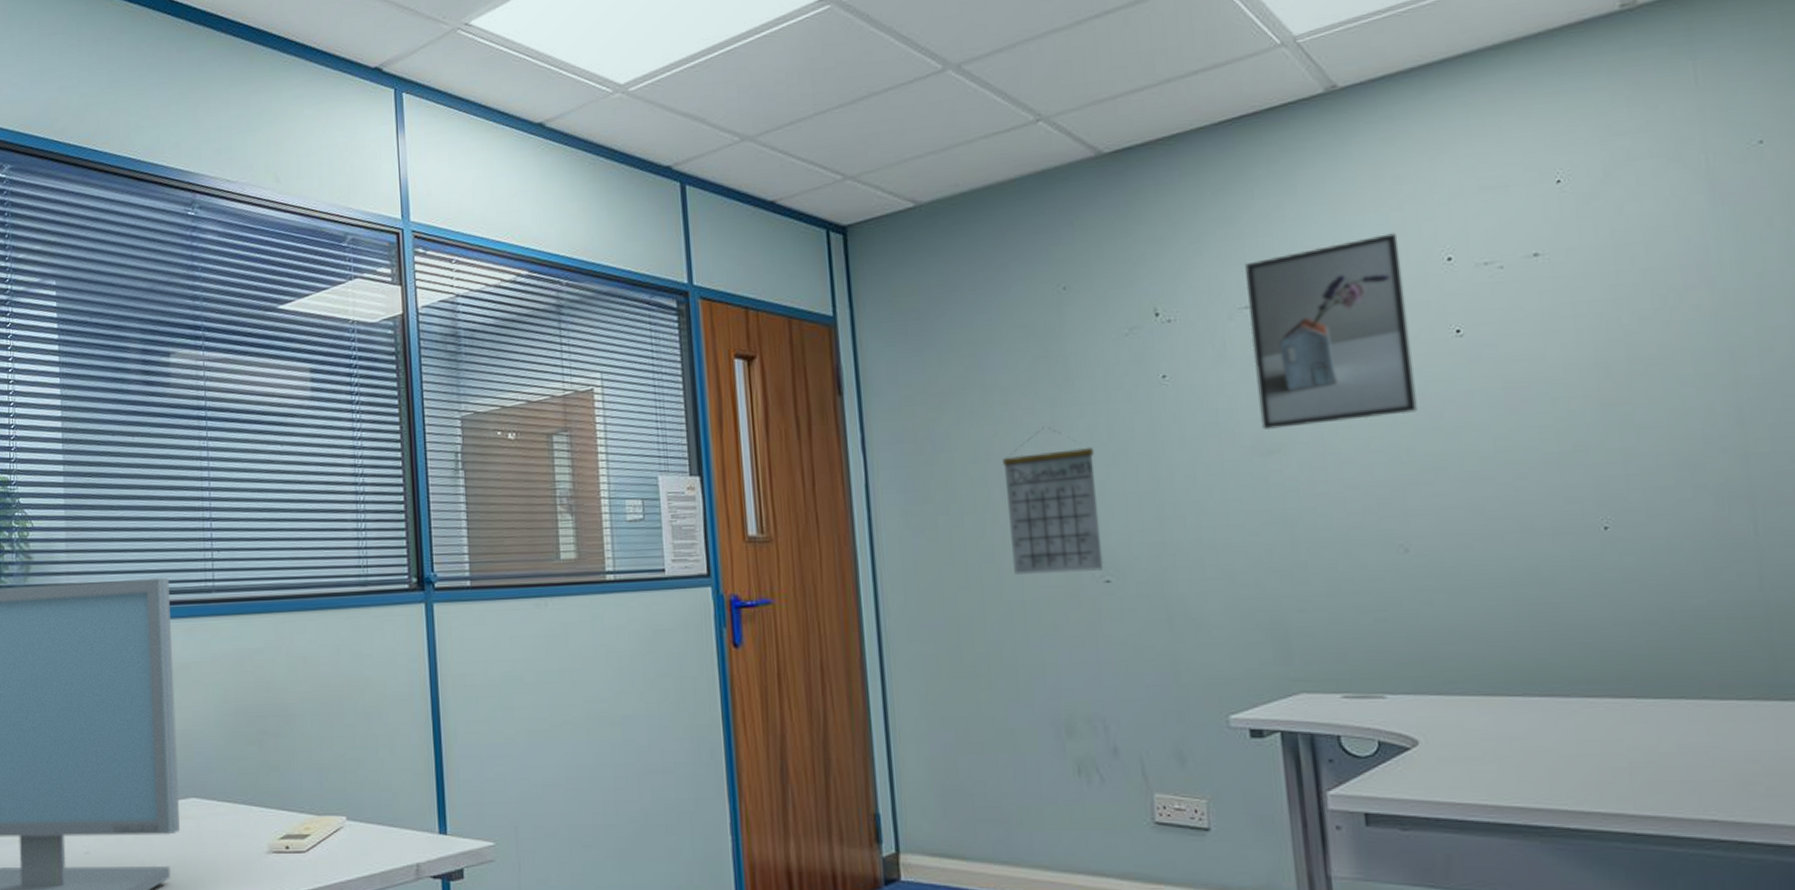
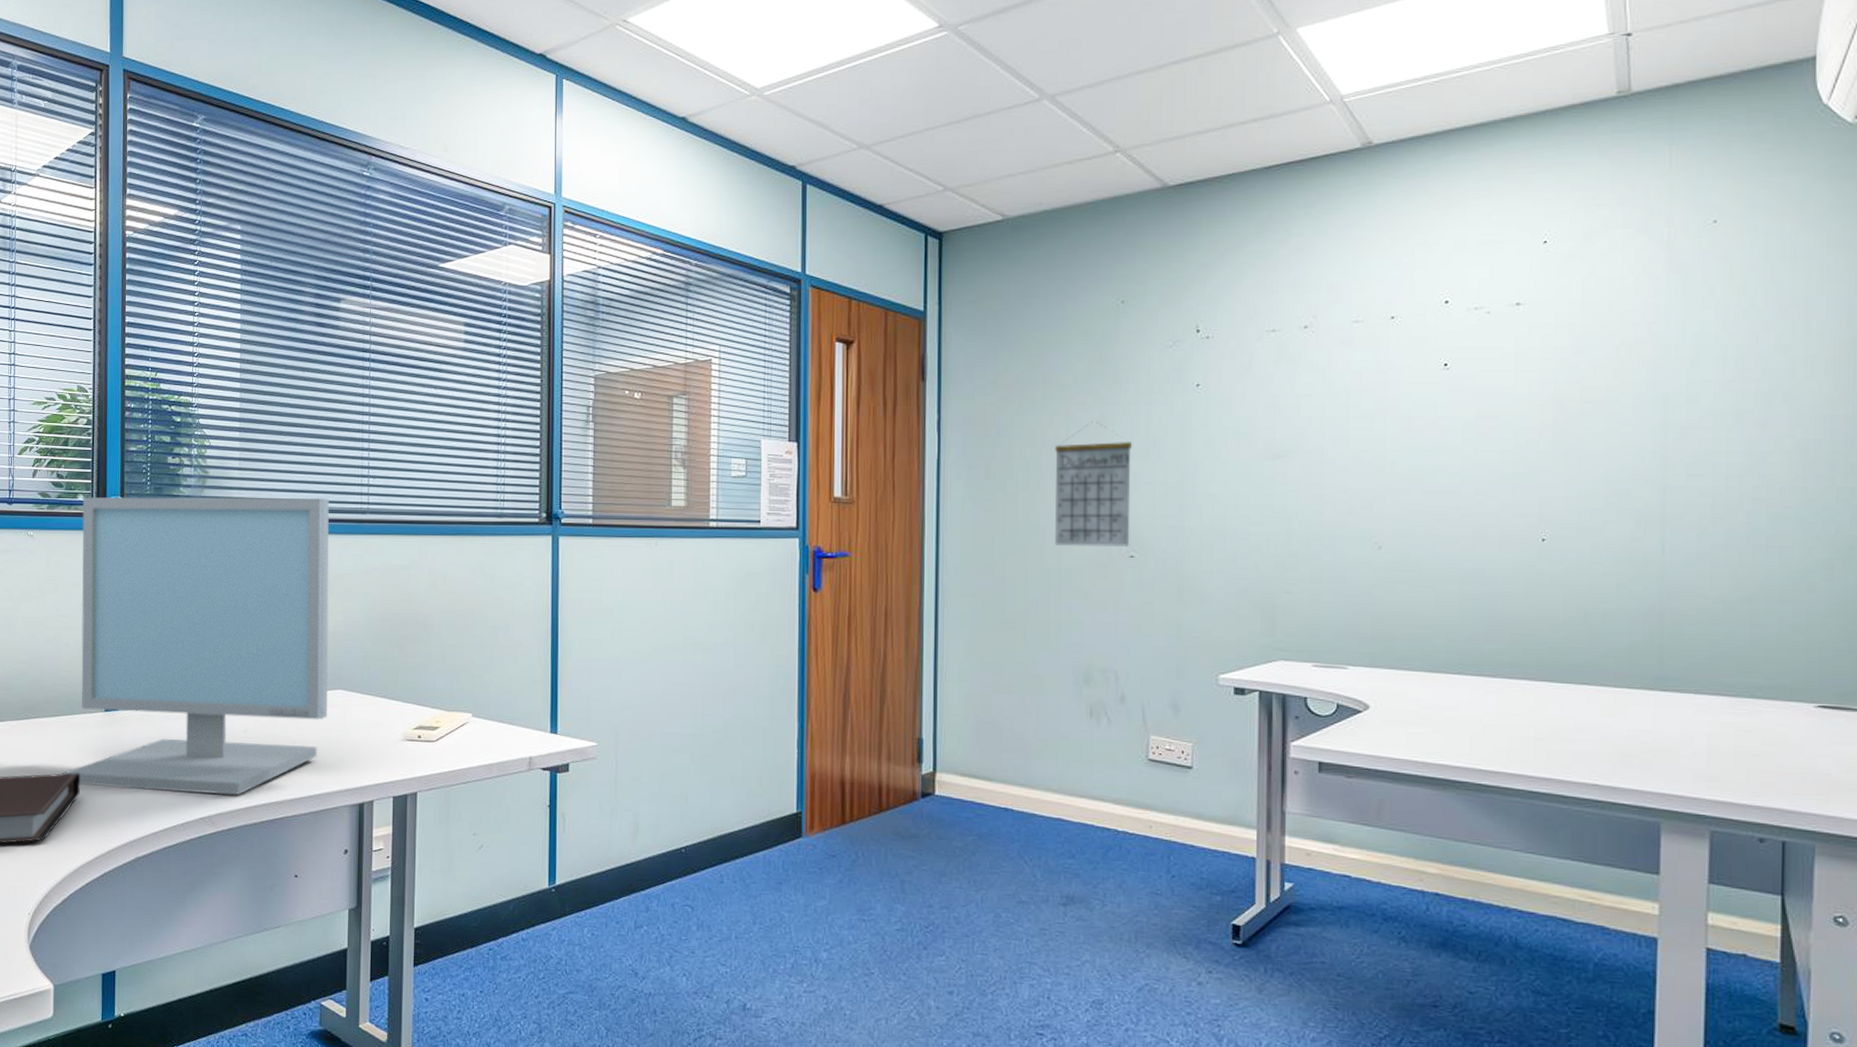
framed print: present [1245,233,1417,431] -> none [1274,276,1407,438]

